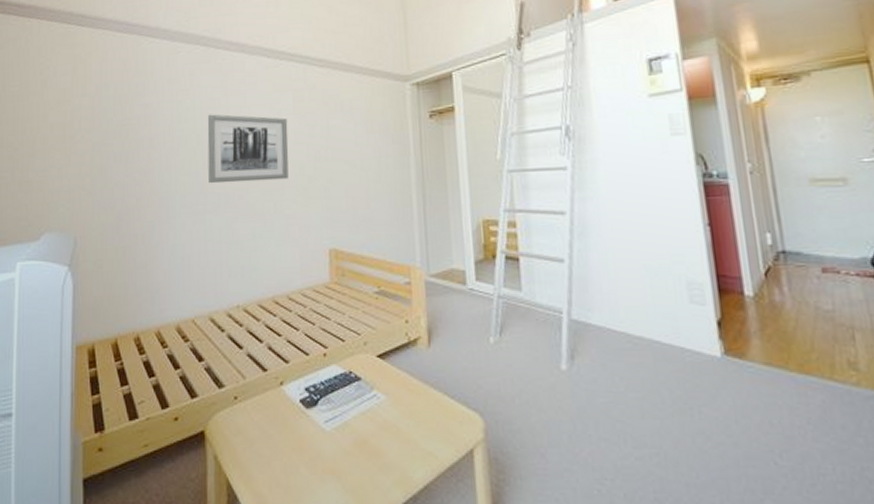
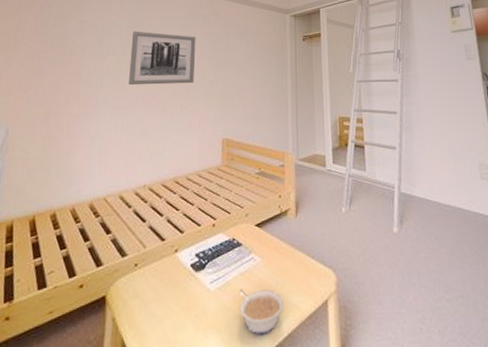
legume: none [360,431,418,485] -> present [238,289,284,335]

